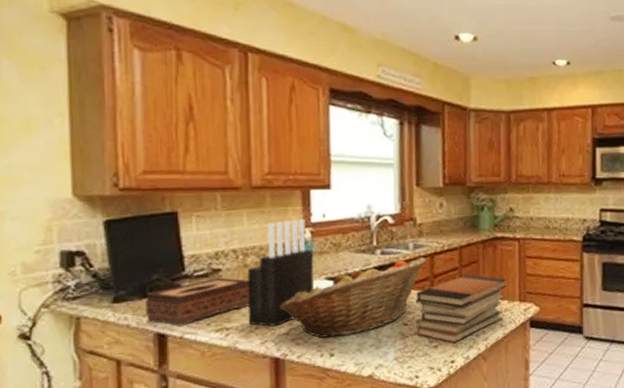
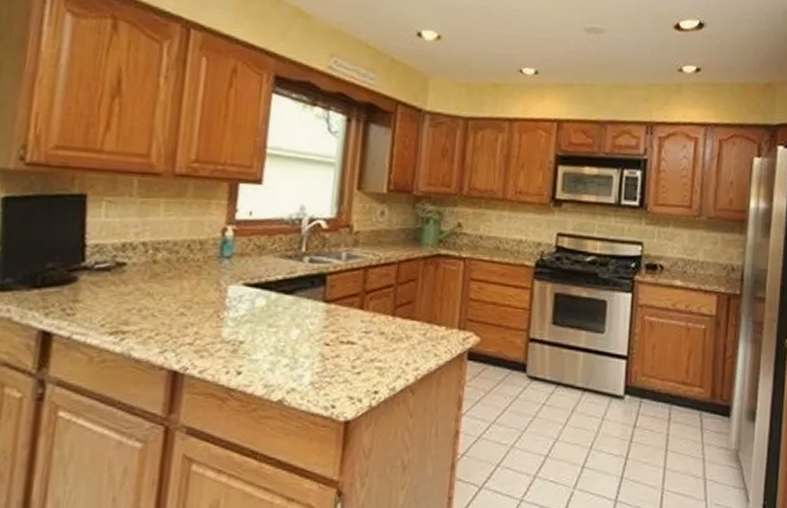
tissue box: present [145,277,250,327] -> none [31,272,157,325]
knife block: present [247,219,315,327] -> none [148,214,234,335]
fruit basket: present [280,257,426,338] -> none [187,269,359,352]
book stack: present [415,274,507,343] -> none [338,293,447,371]

